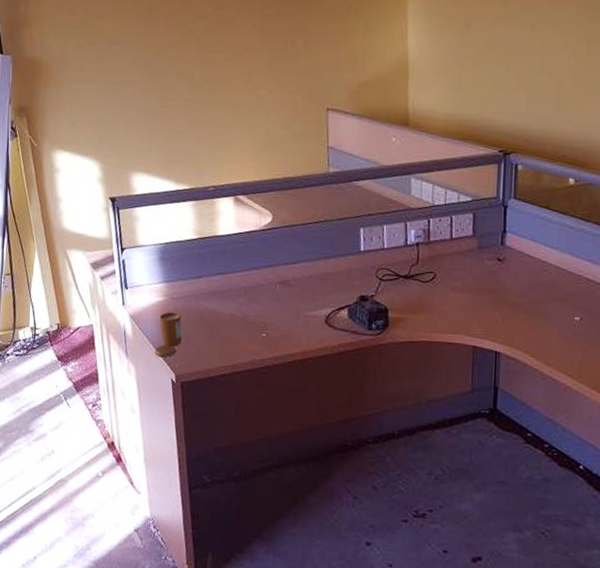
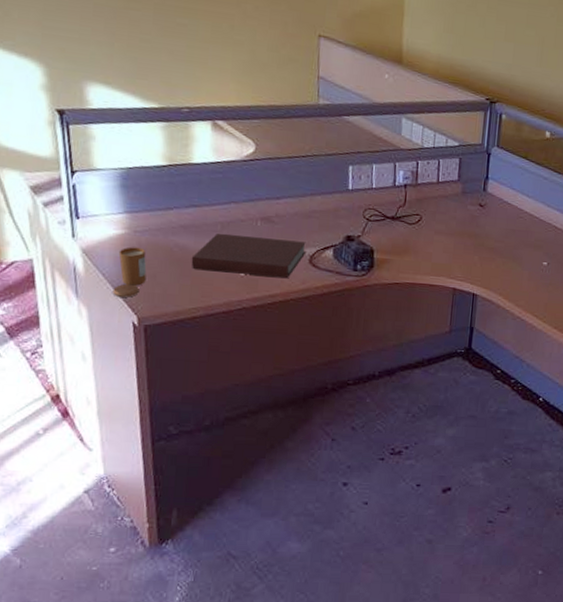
notebook: none [219,297,322,337] -> present [191,232,307,278]

